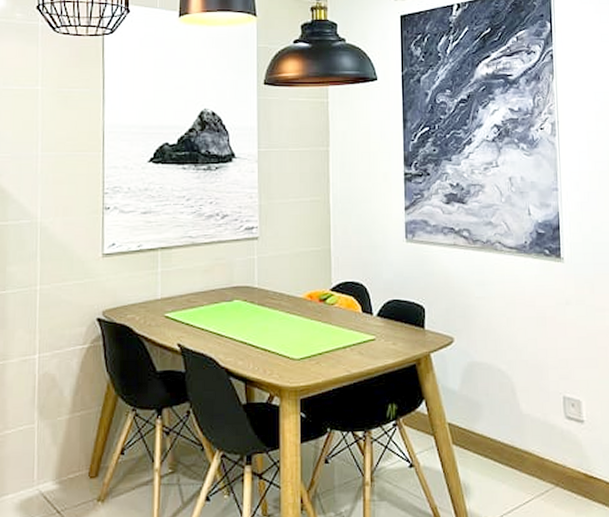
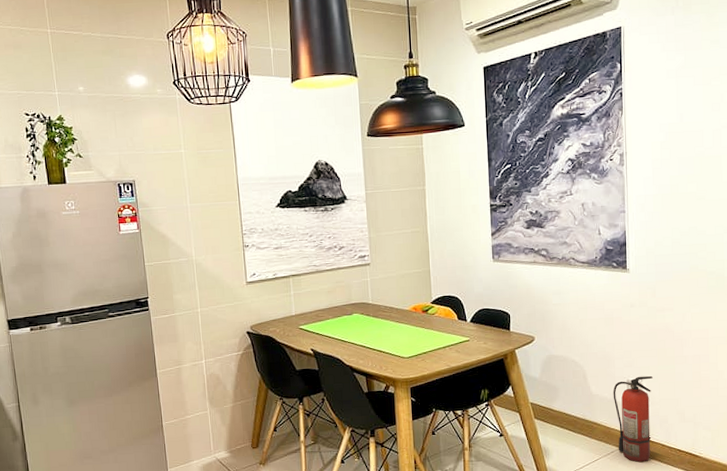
fire extinguisher: none [546,391,593,506] -> present [613,375,653,463]

